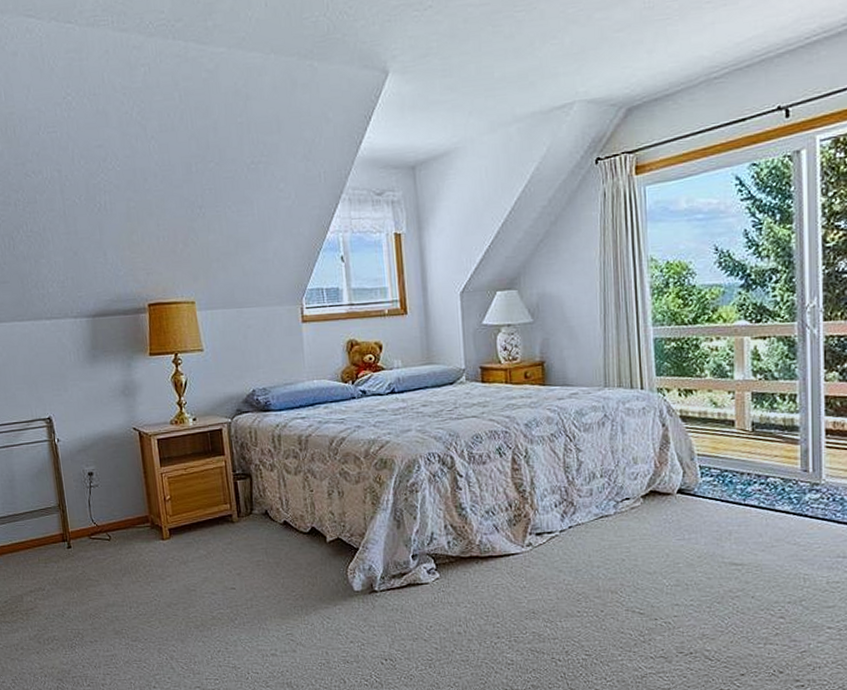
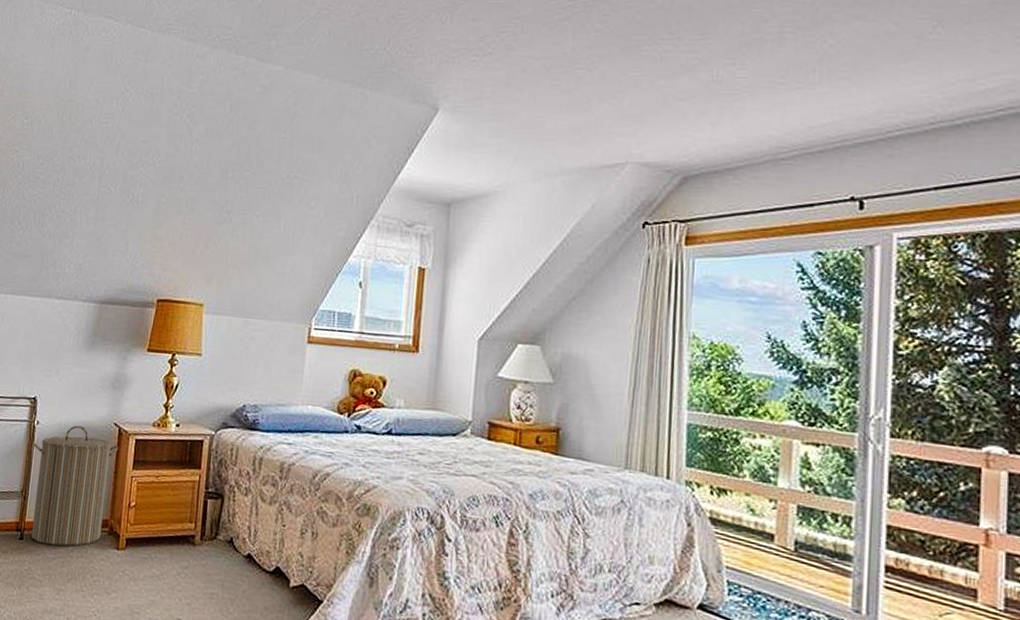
laundry hamper: none [59,436,145,548] -> present [31,425,119,546]

